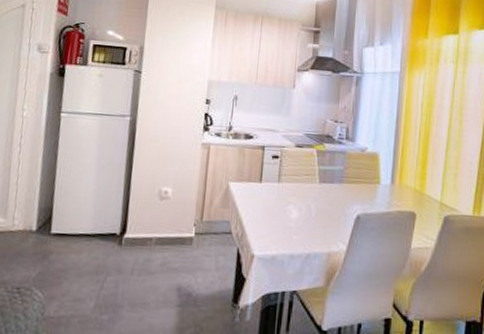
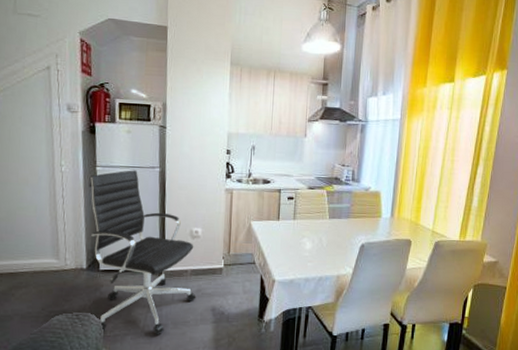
chair: none [42,117,162,320] -> present [89,170,196,336]

